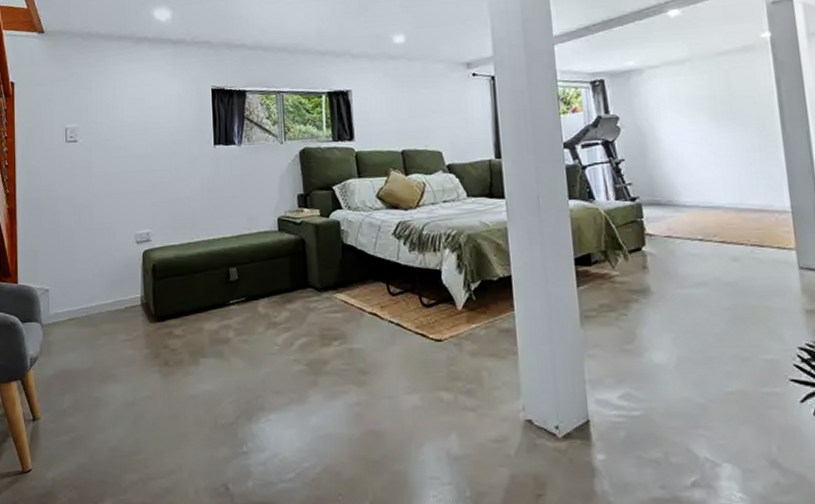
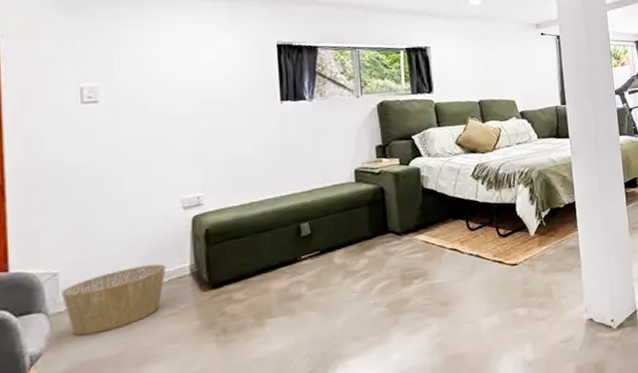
basket: none [51,291,123,347] -> present [61,263,166,336]

